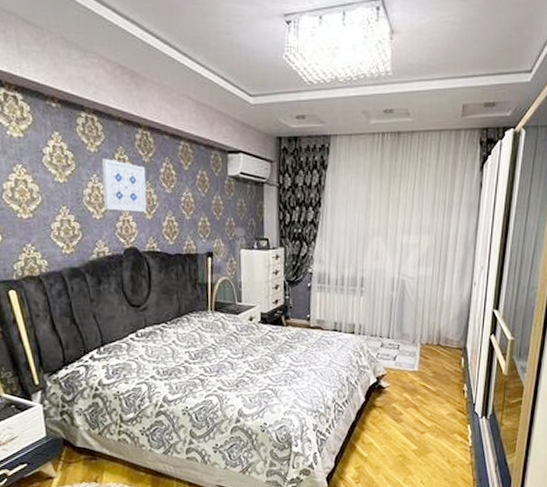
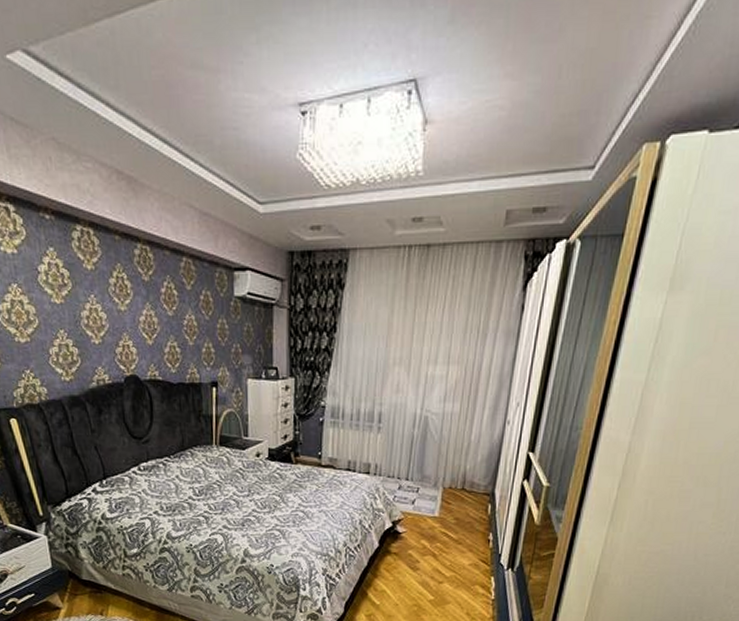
wall art: present [101,158,147,212] -> none [98,277,148,336]

